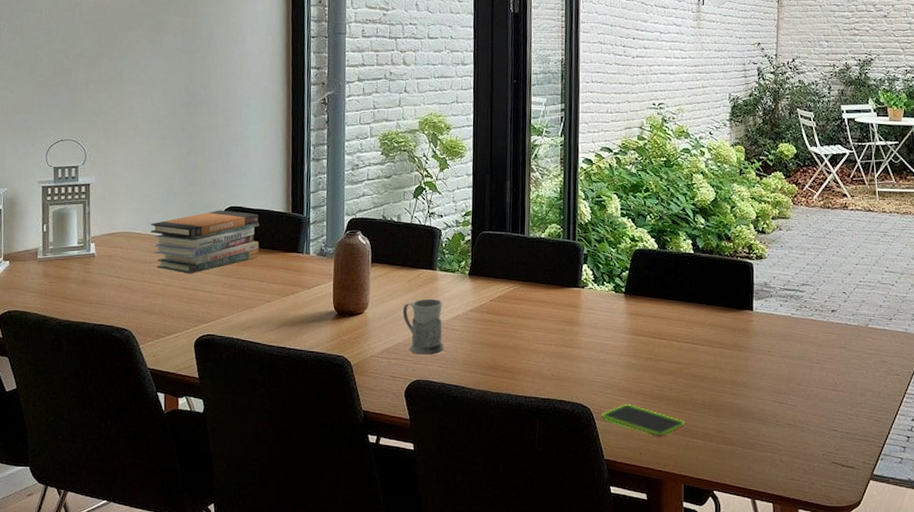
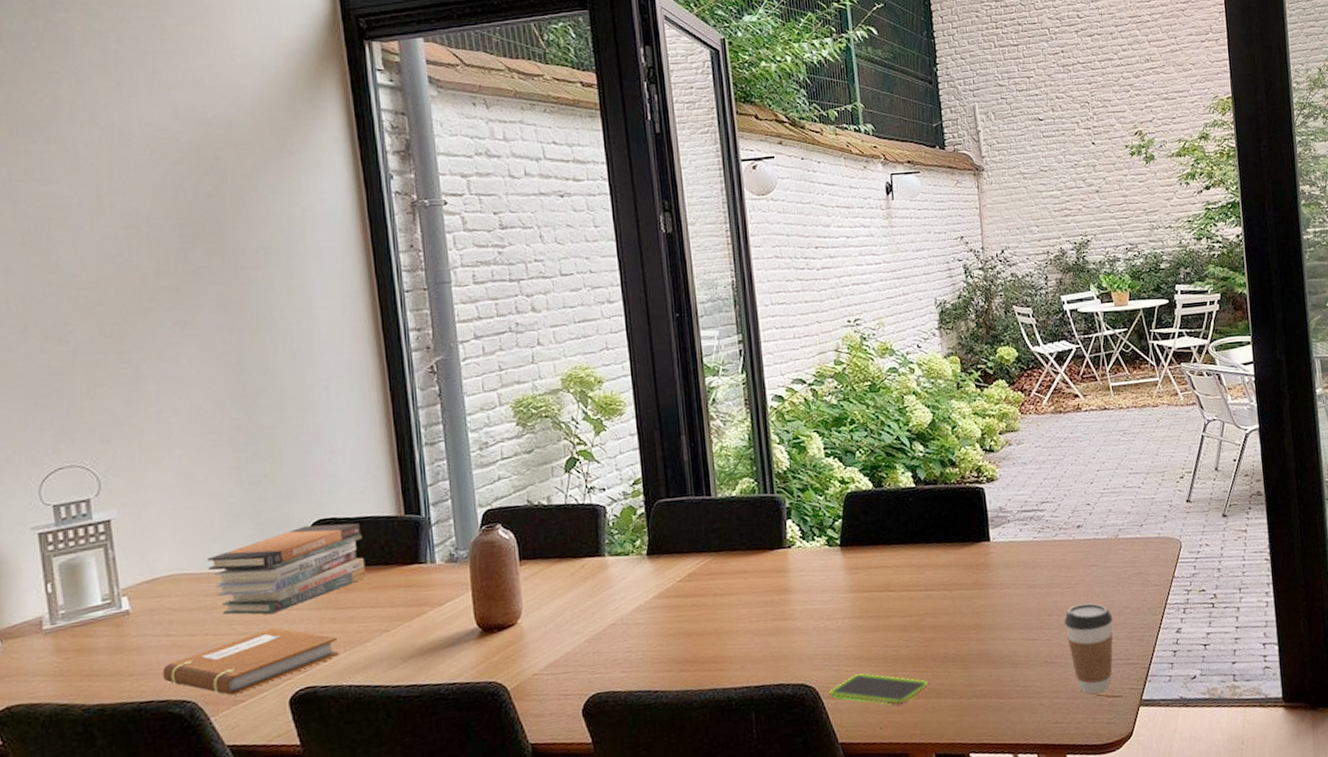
notebook: none [111,284,234,331] -> present [162,627,339,696]
mug: present [402,298,444,355] -> none [567,590,626,662]
coffee cup: none [810,380,855,460] -> present [1064,603,1113,694]

